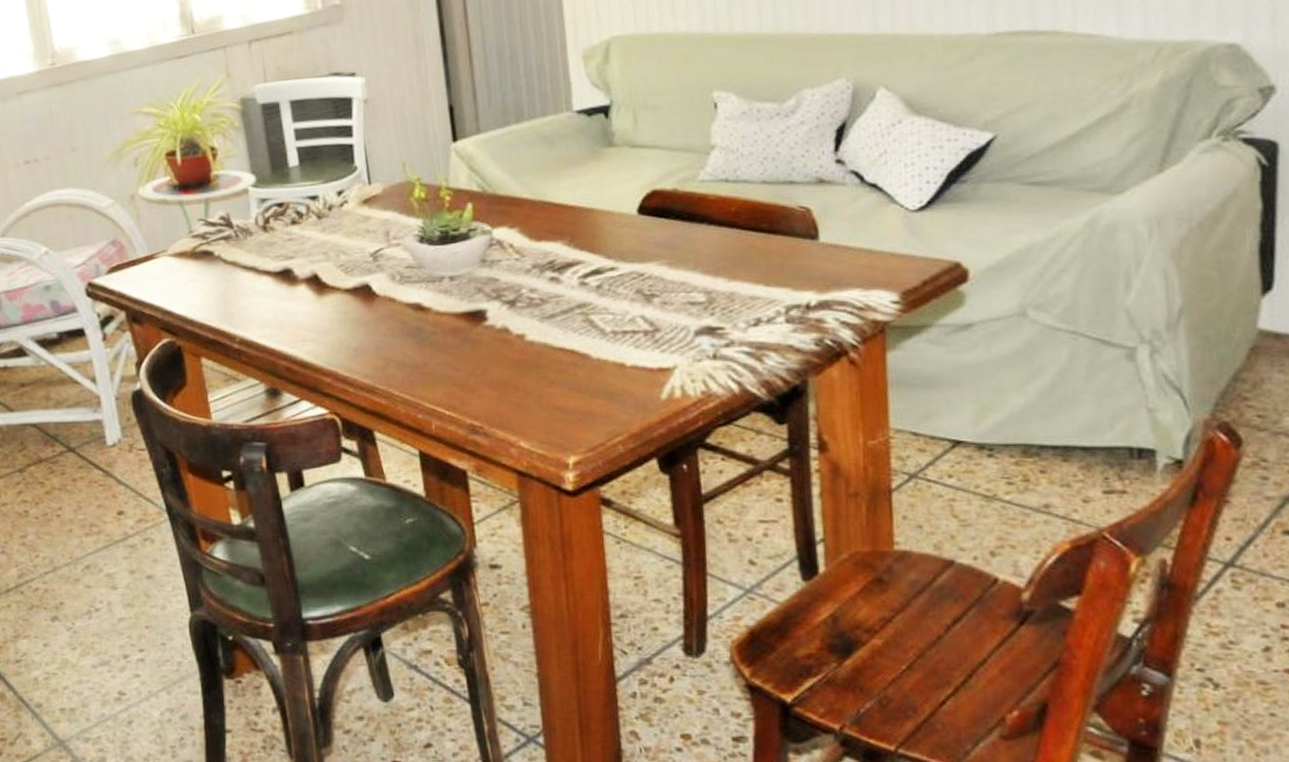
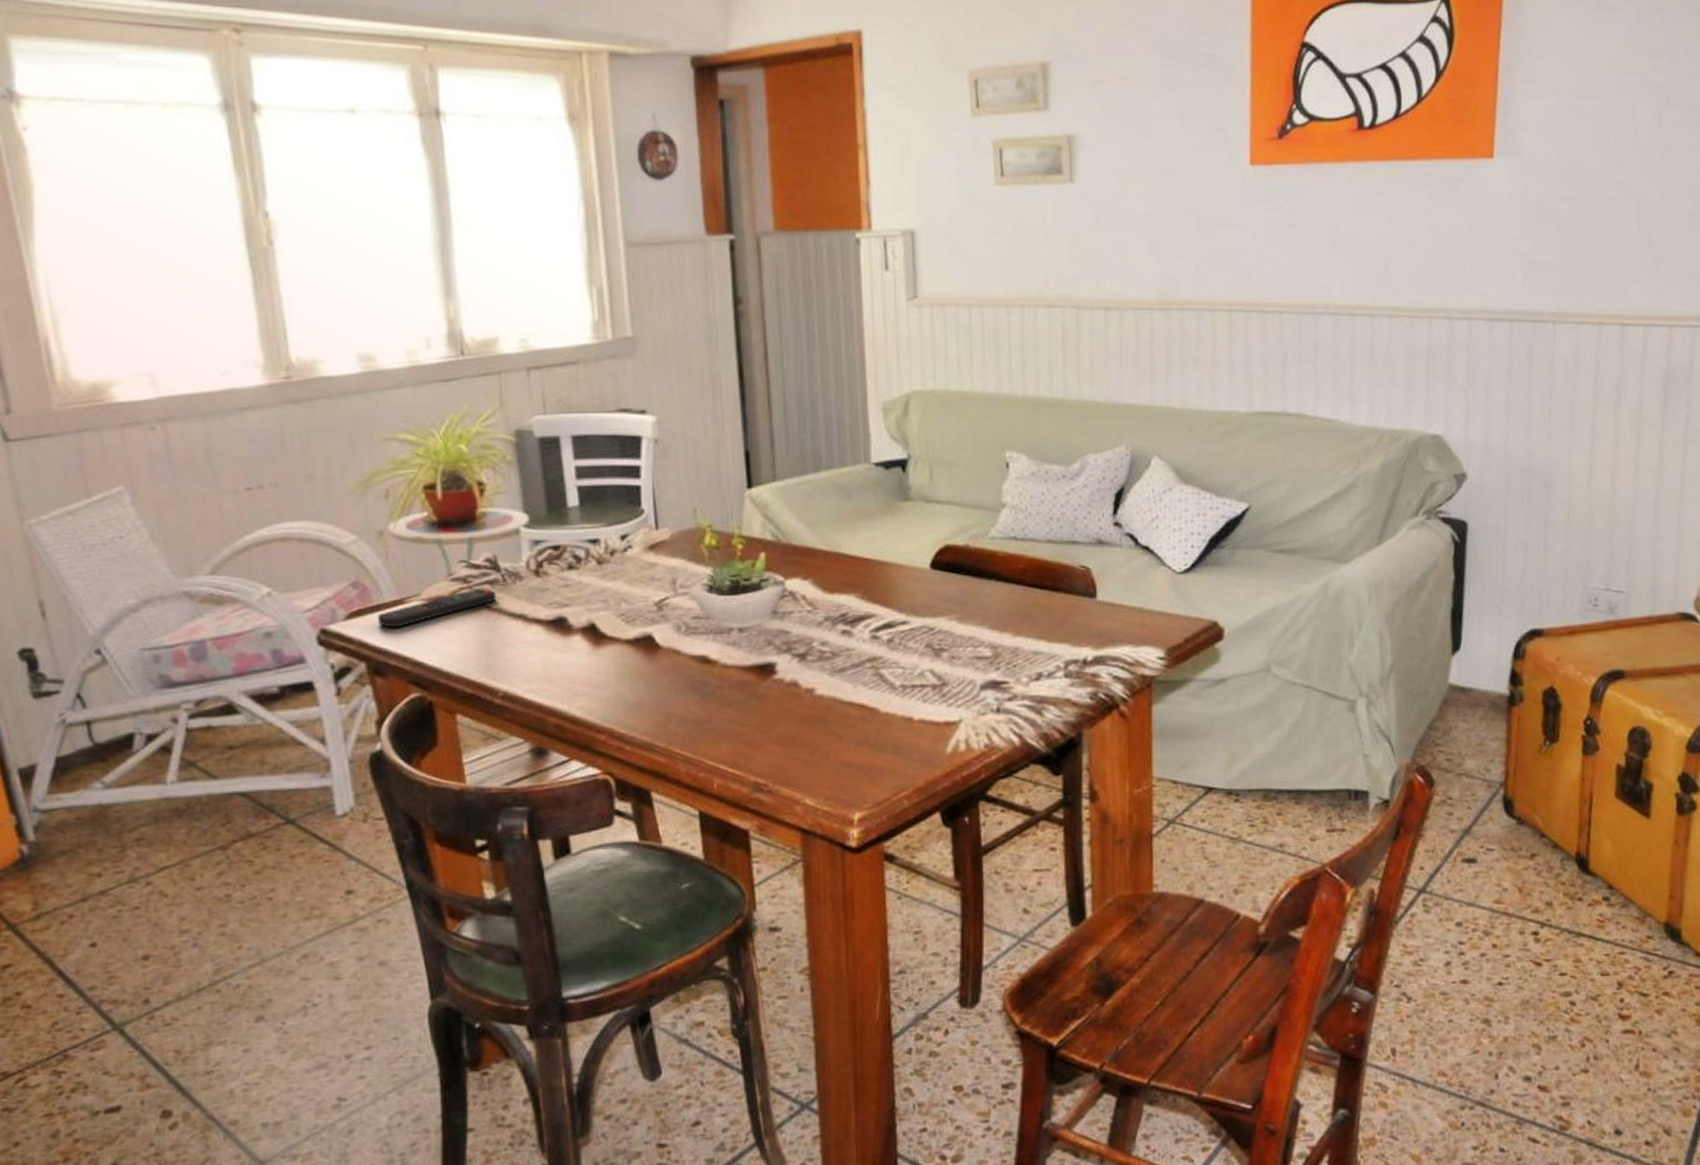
remote control: none [133,244,230,281] -> present [377,589,496,628]

